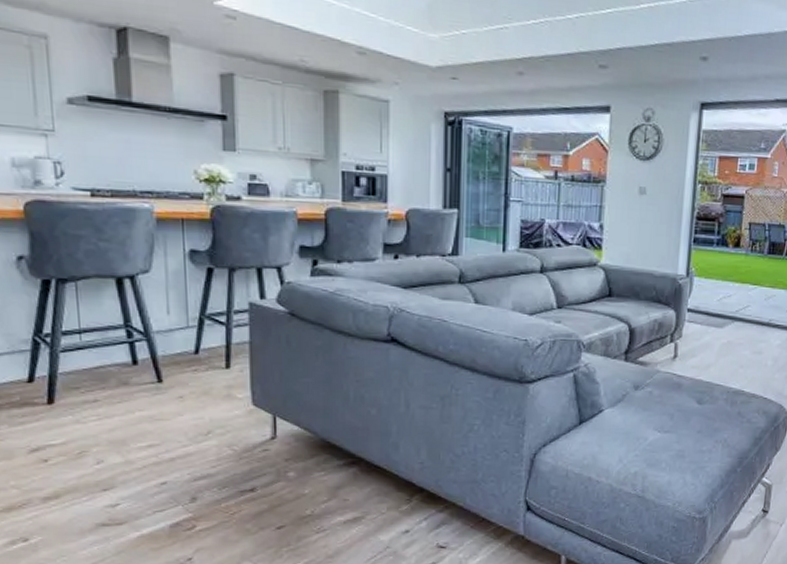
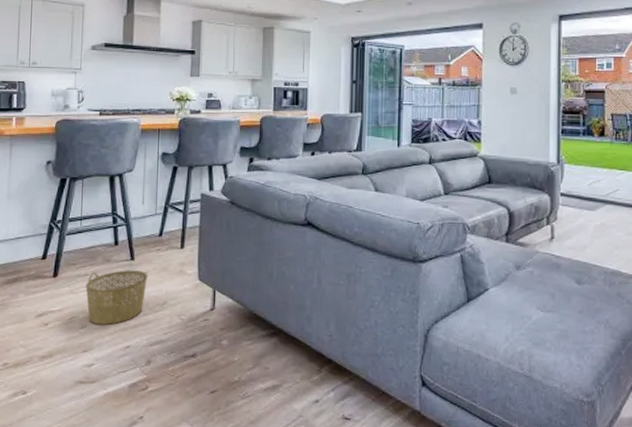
basket: none [96,395,183,460] -> present [85,270,147,326]

